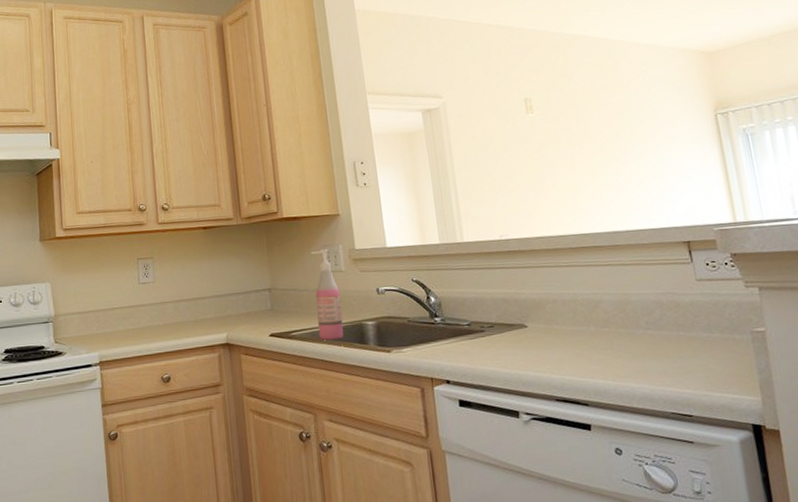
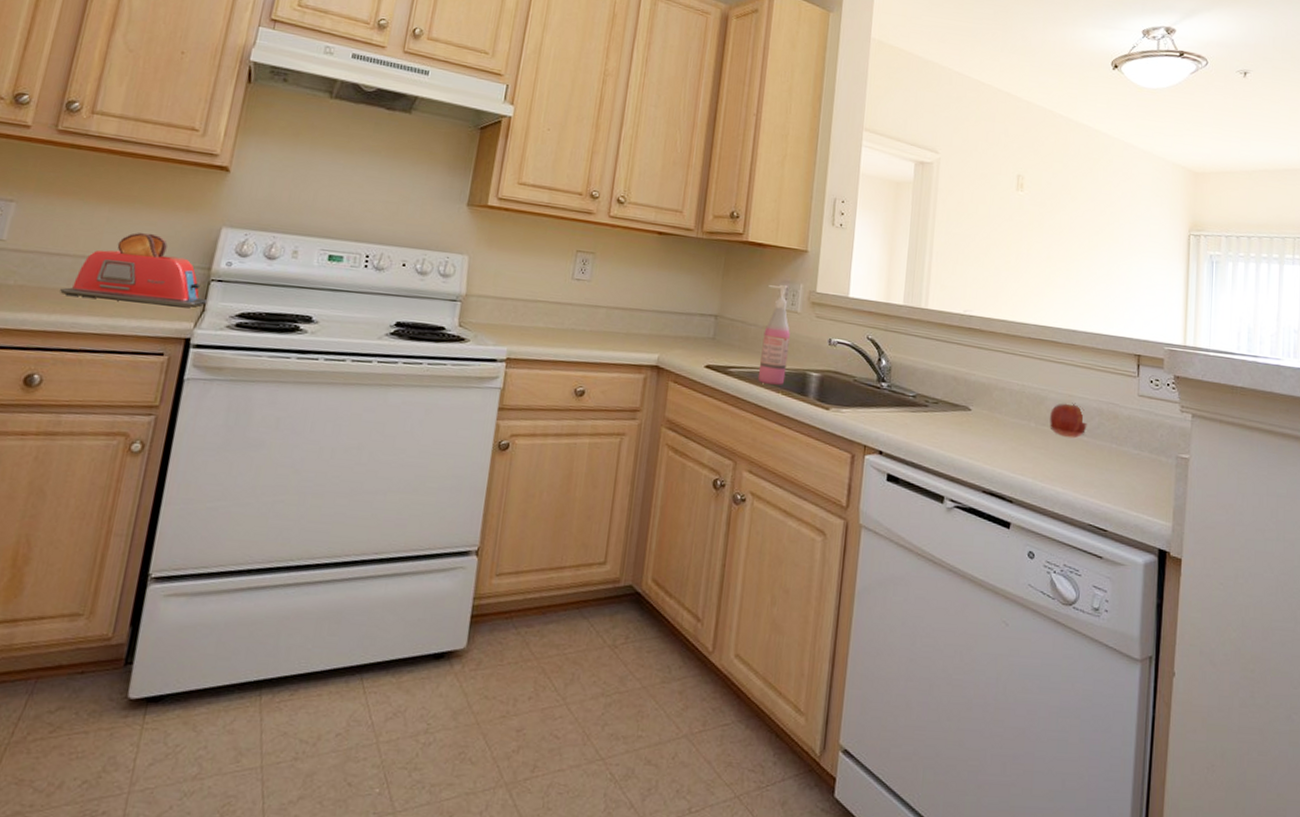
fruit: none [608,300,649,335] -> present [1050,402,1087,439]

